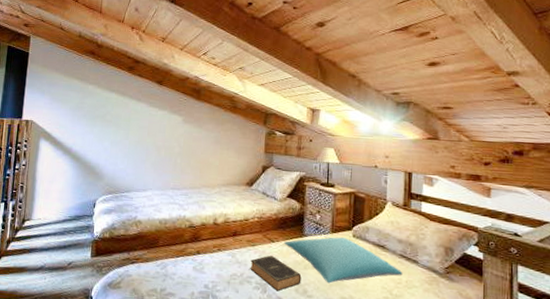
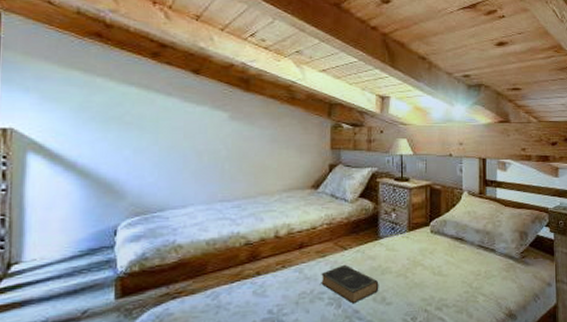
pillow: present [284,237,403,284] -> none [358,235,481,287]

